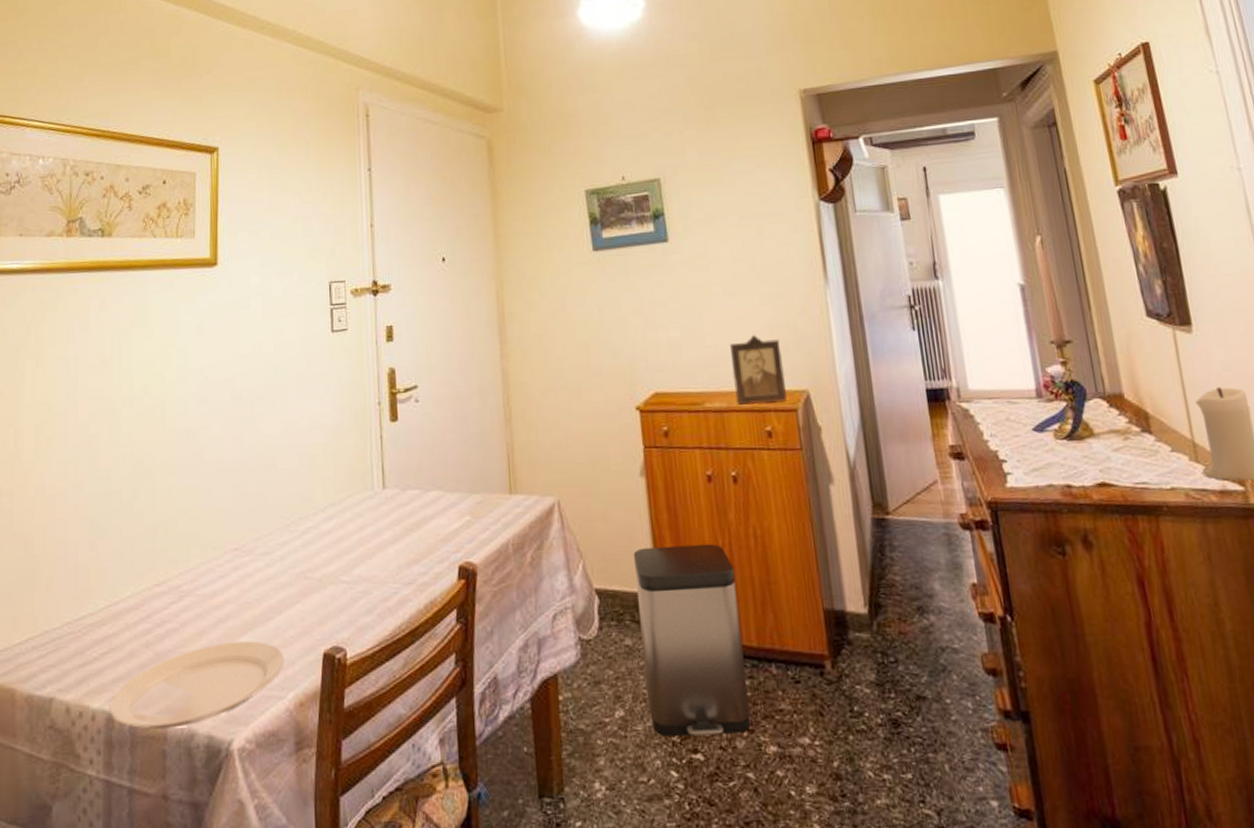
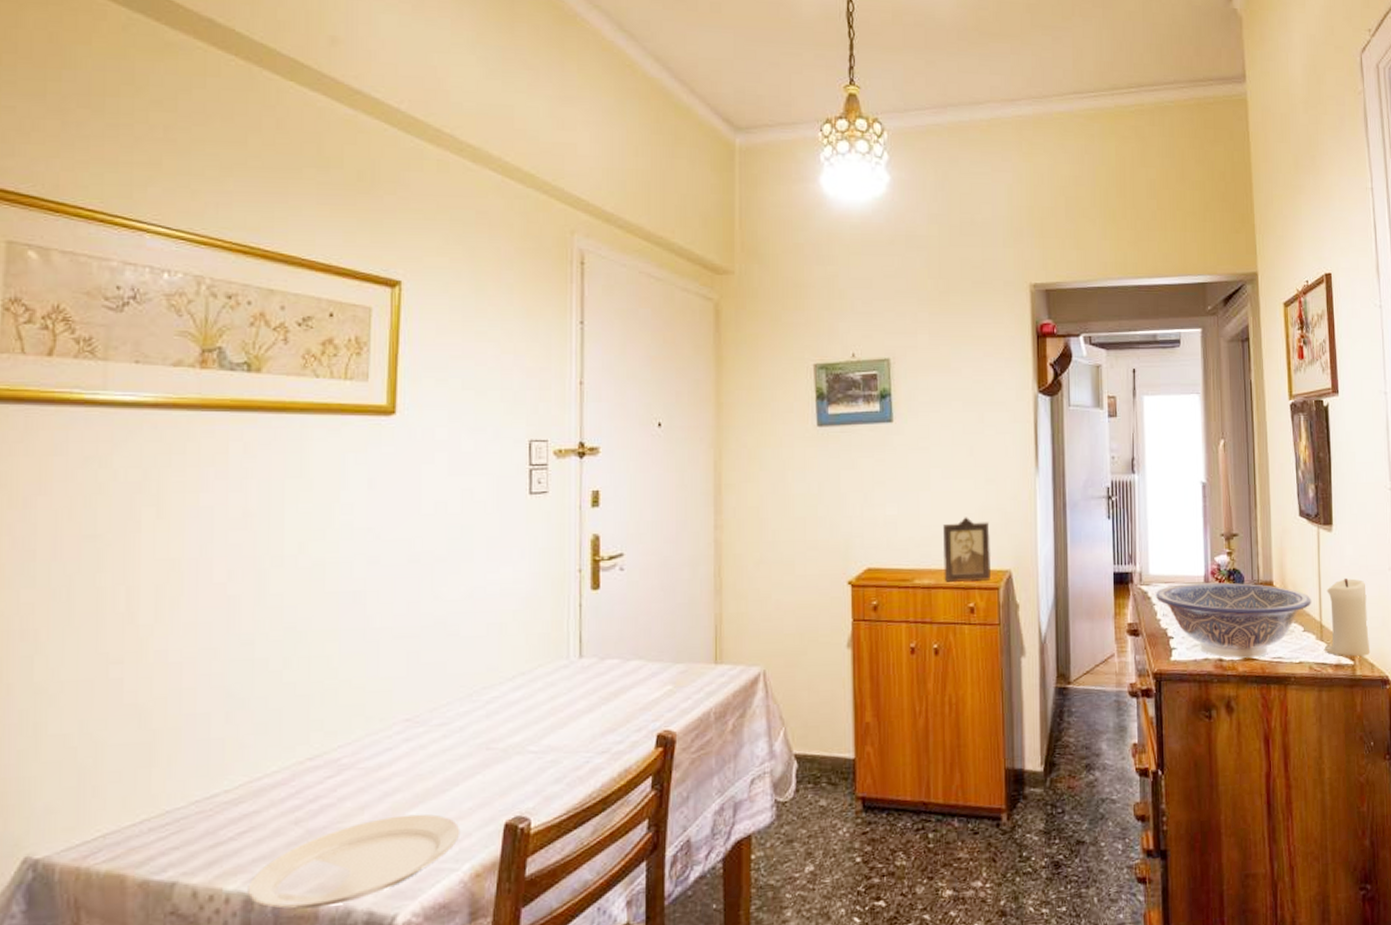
pedal bin: present [633,543,751,737] -> none [834,711,931,887]
decorative bowl: none [978,396,1177,485] -> present [1155,582,1311,659]

